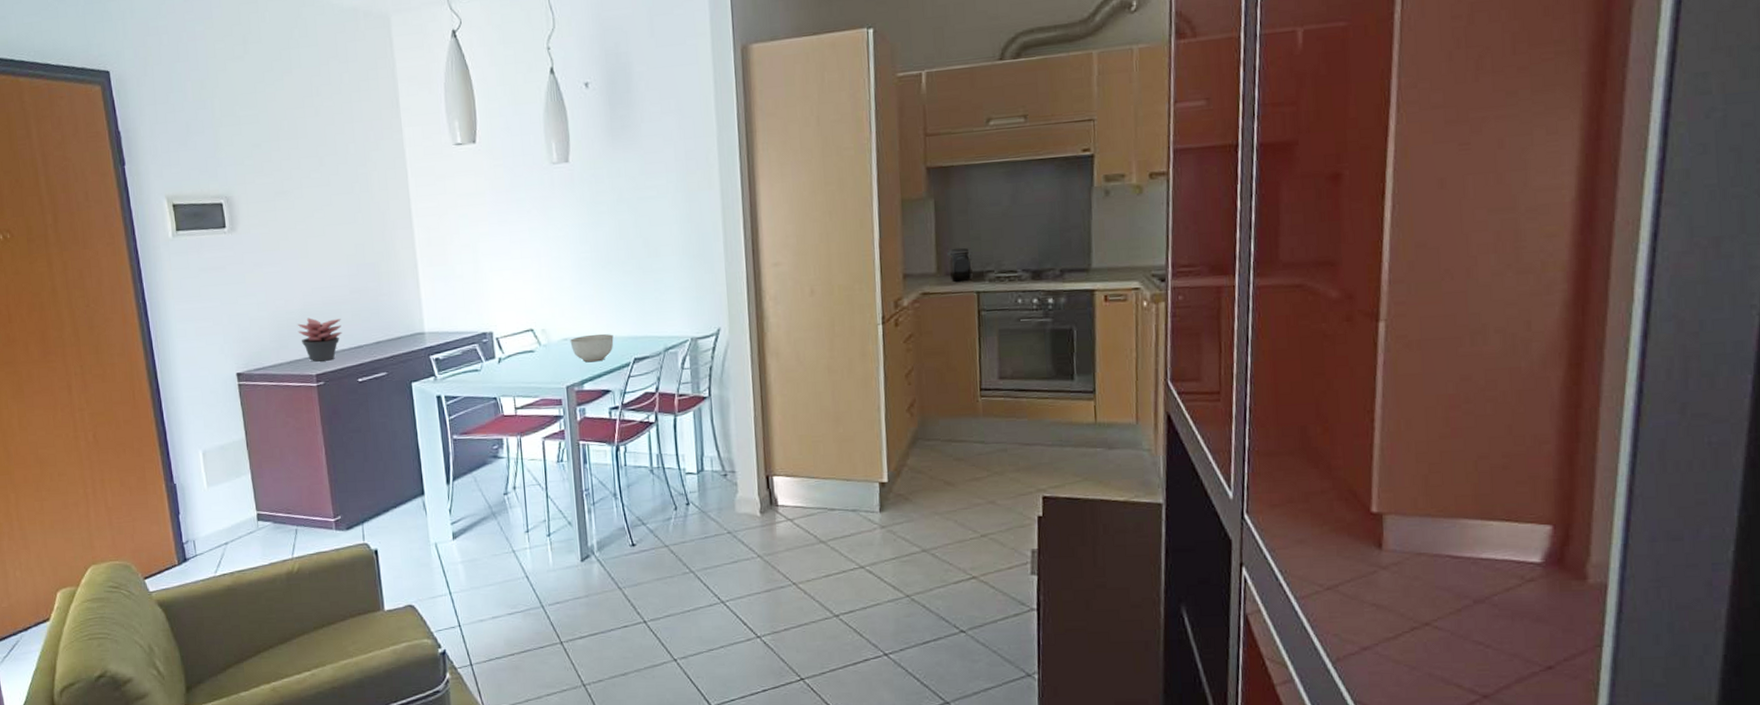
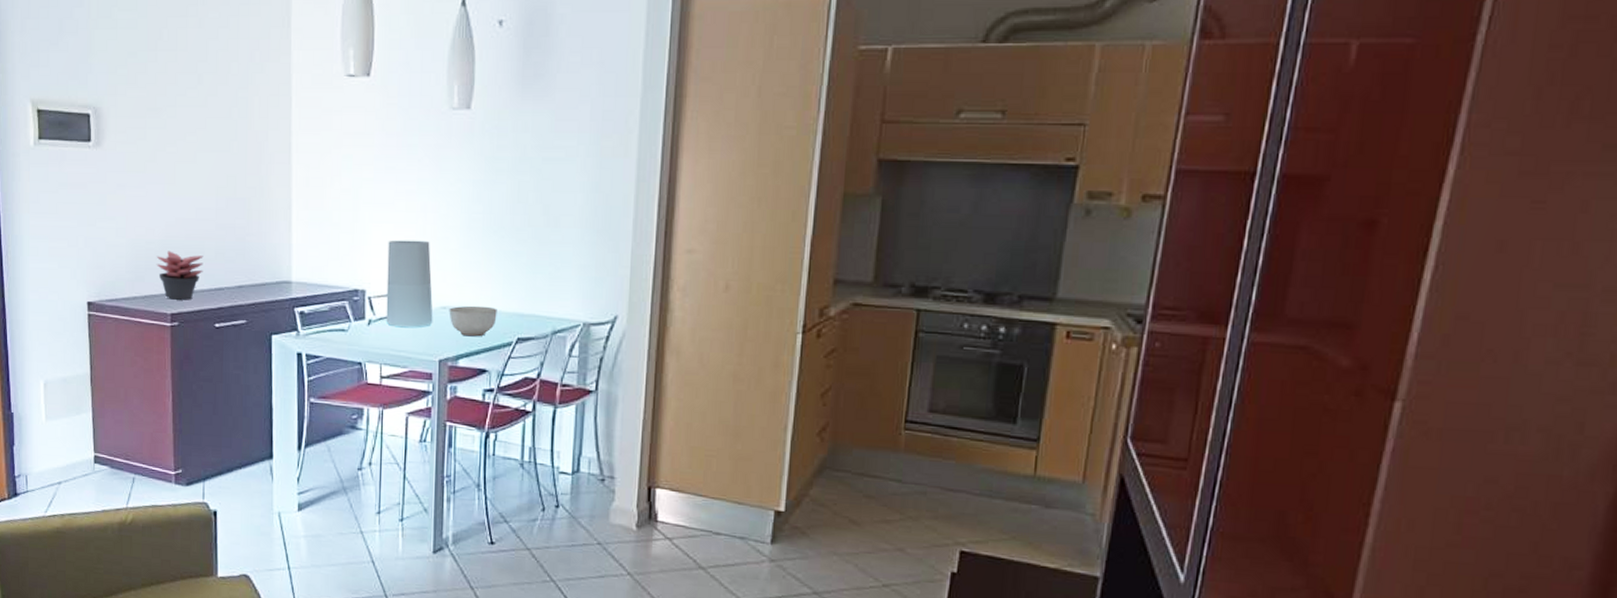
vase: none [508,281,557,363] -> present [386,239,433,328]
jar: present [947,247,973,283] -> none [889,256,919,297]

